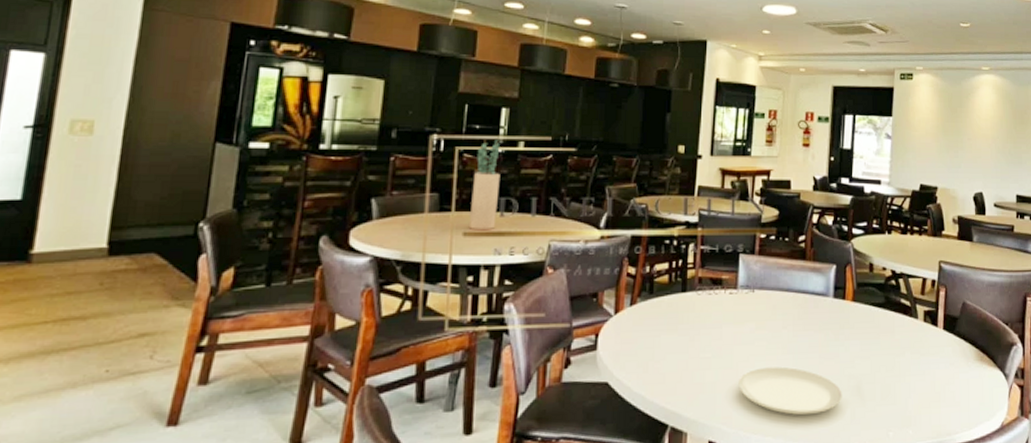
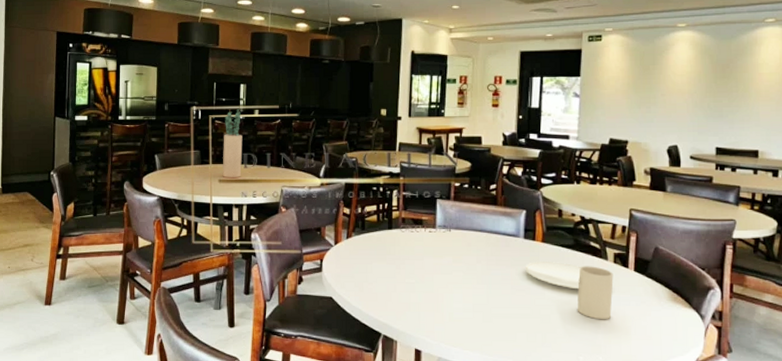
plate: present [738,367,842,416] -> none [439,294,534,336]
plate: none [834,323,891,354] -> present [525,262,581,290]
cup: none [887,326,924,388] -> present [577,266,614,320]

